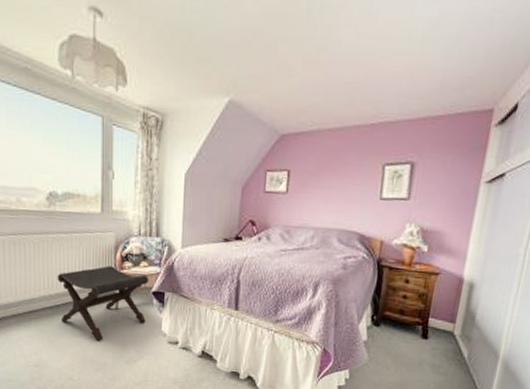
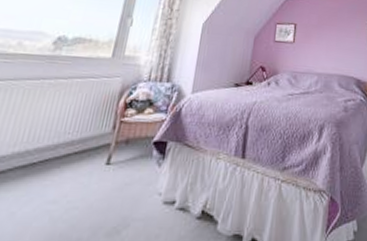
footstool: present [57,266,150,342] -> none [32,113,153,209]

